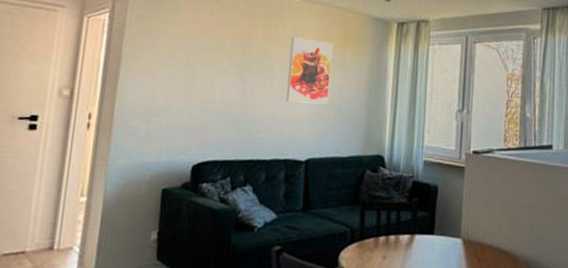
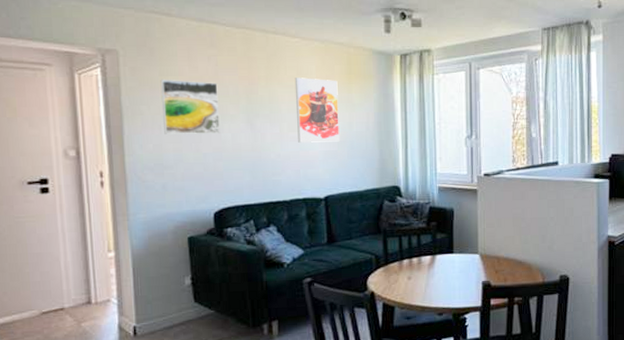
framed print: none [157,28,216,86] -> present [160,79,220,134]

